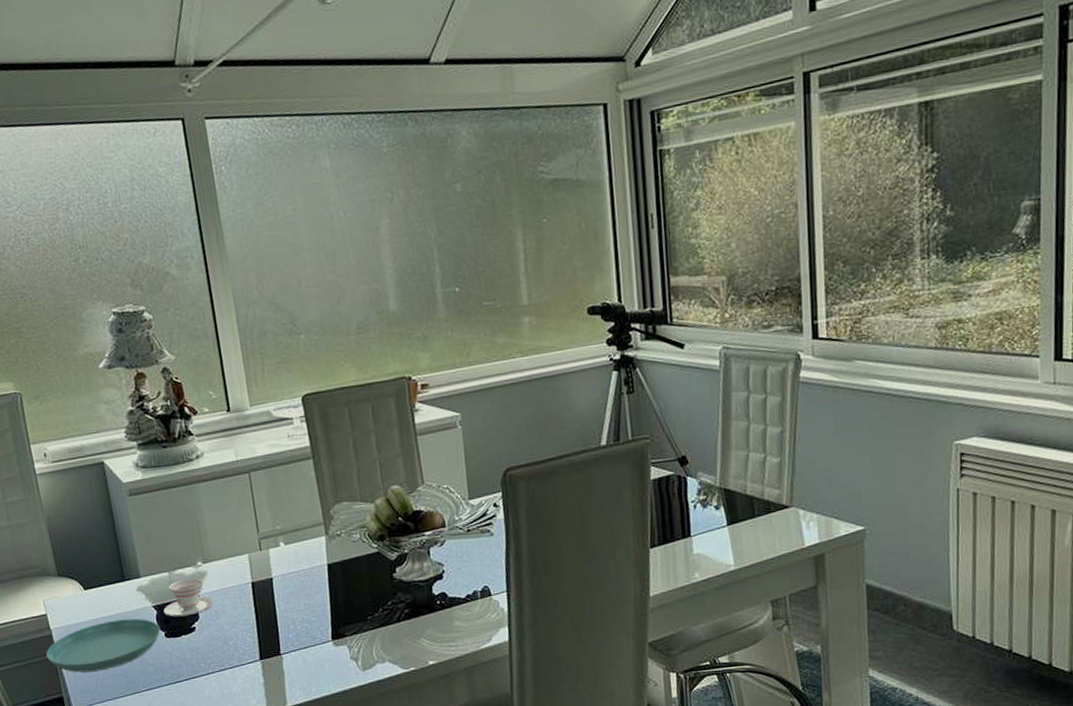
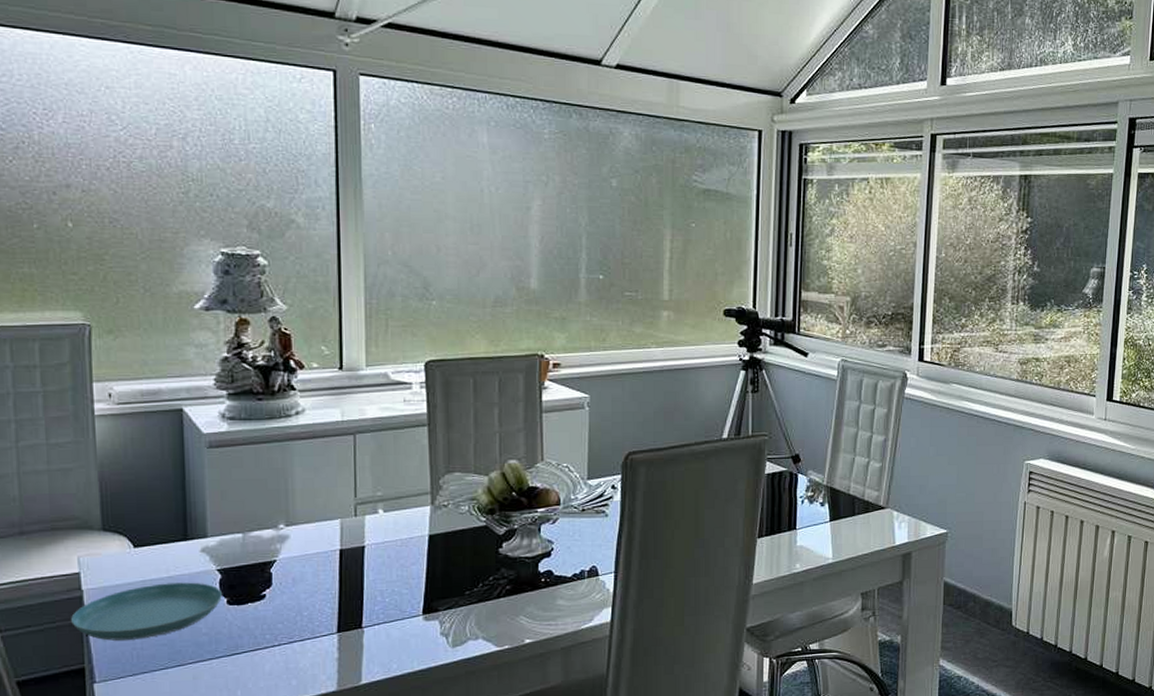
teacup: present [163,578,214,617] -> none [230,541,292,583]

